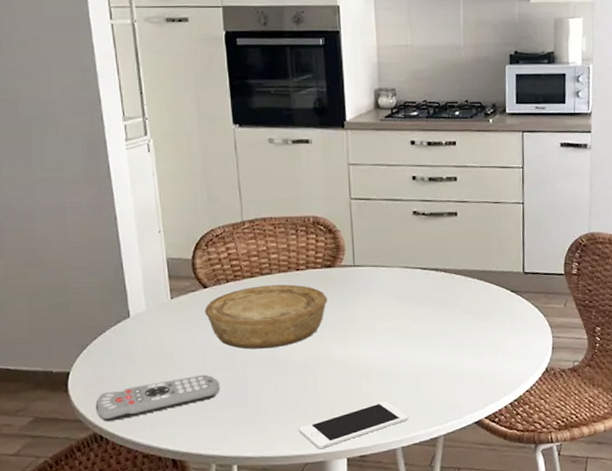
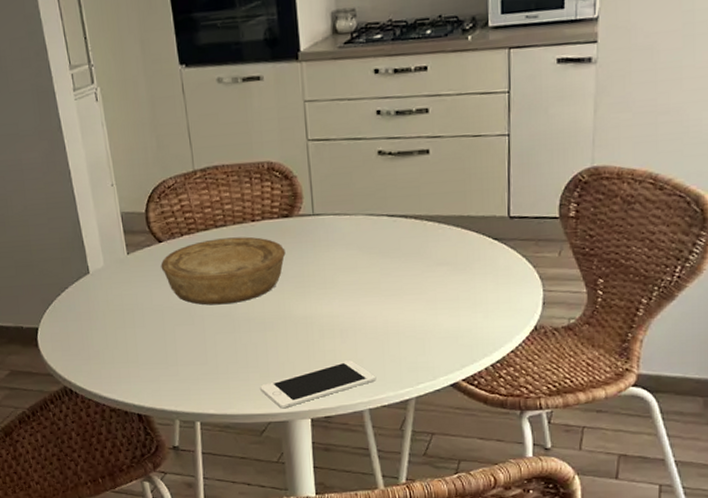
remote control: present [95,374,219,421] -> none [63,331,179,376]

